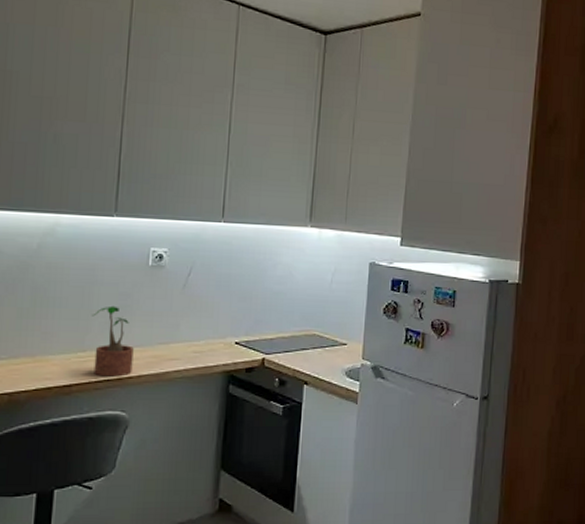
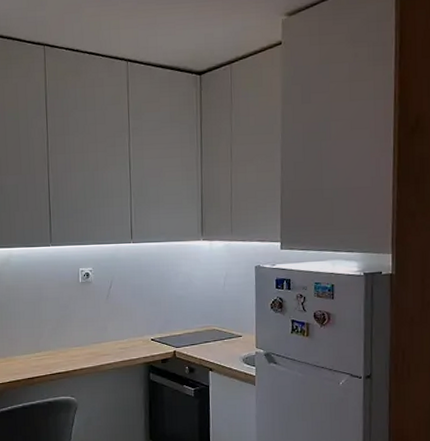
potted plant: present [91,305,134,377] -> none [42,315,76,370]

